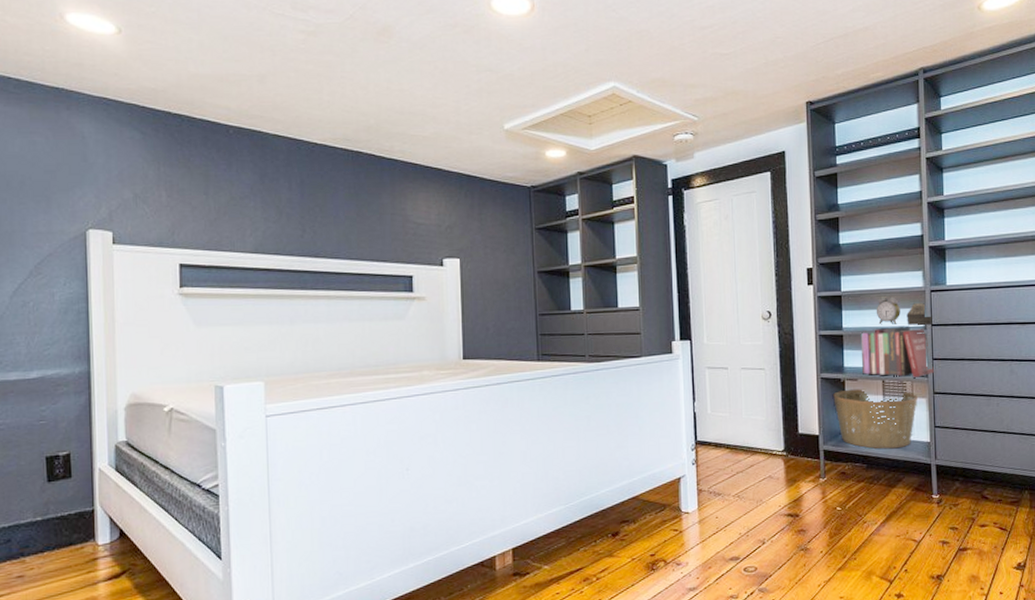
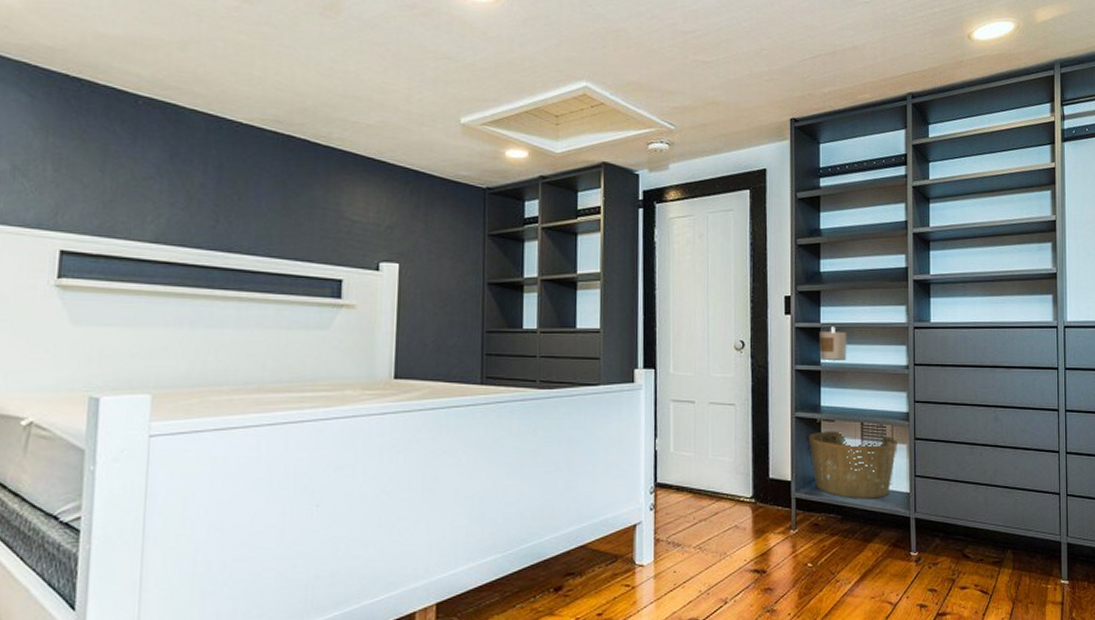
candle: none [841,294,867,325] -> present [819,326,847,360]
books: present [860,327,935,378] -> none [839,365,916,421]
alarm clock: present [876,296,900,325] -> none [856,331,882,362]
decorative box: present [906,303,932,325] -> none [888,340,915,364]

